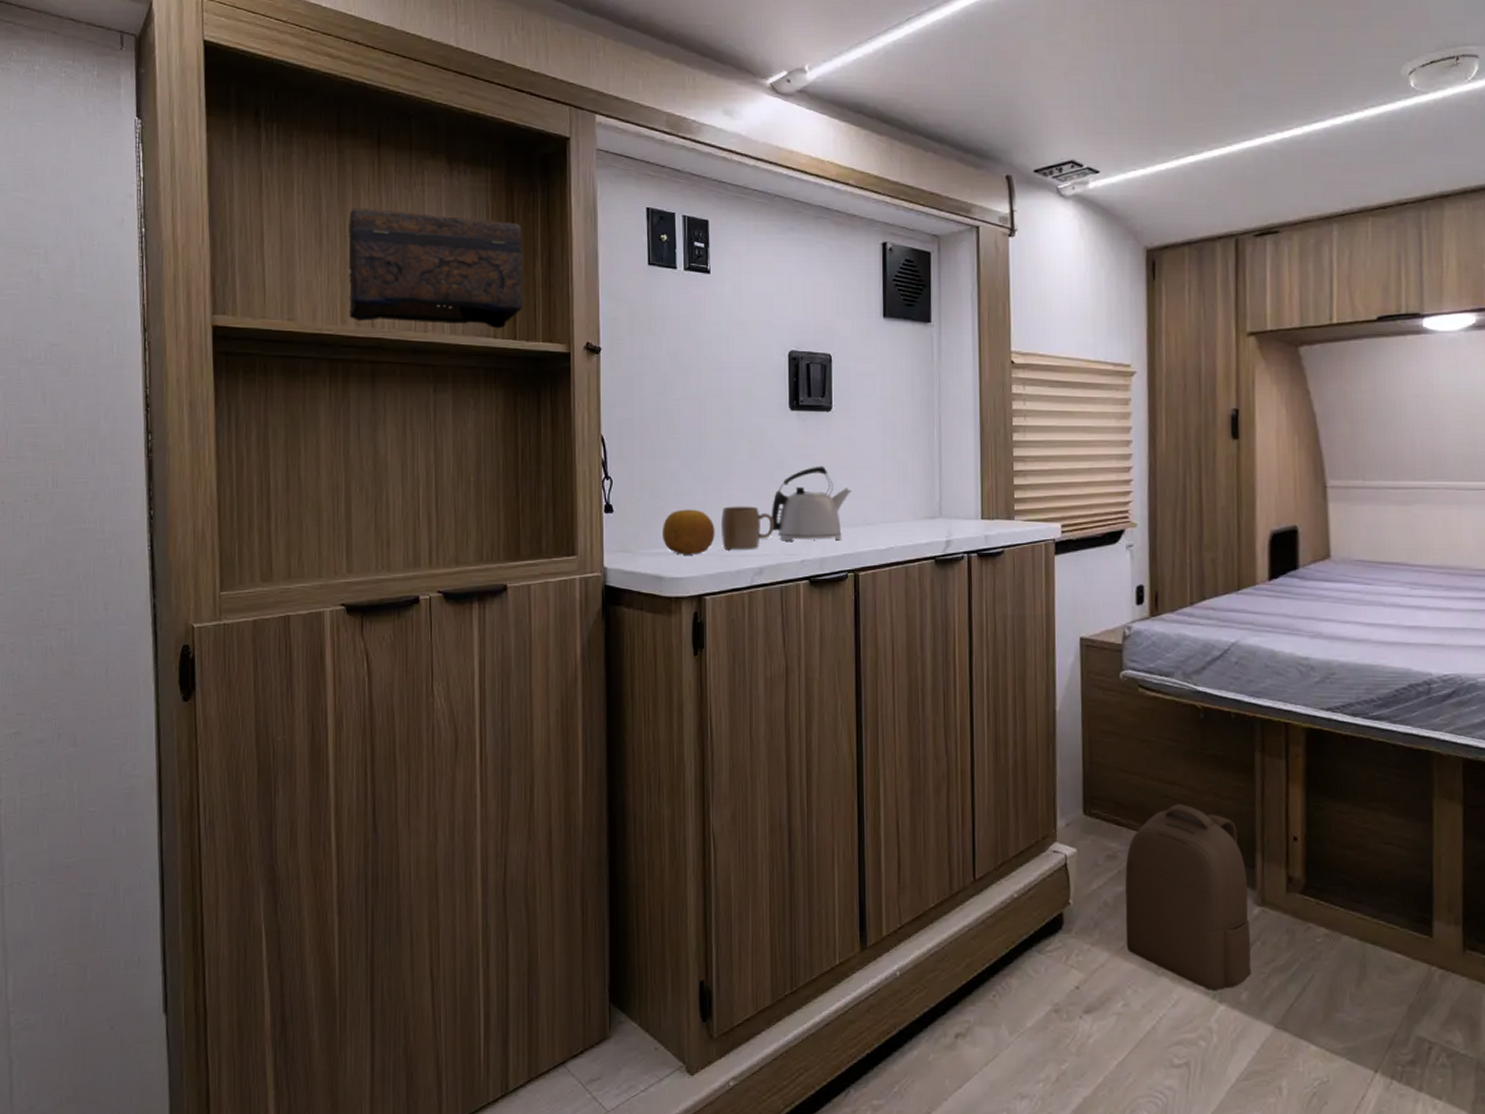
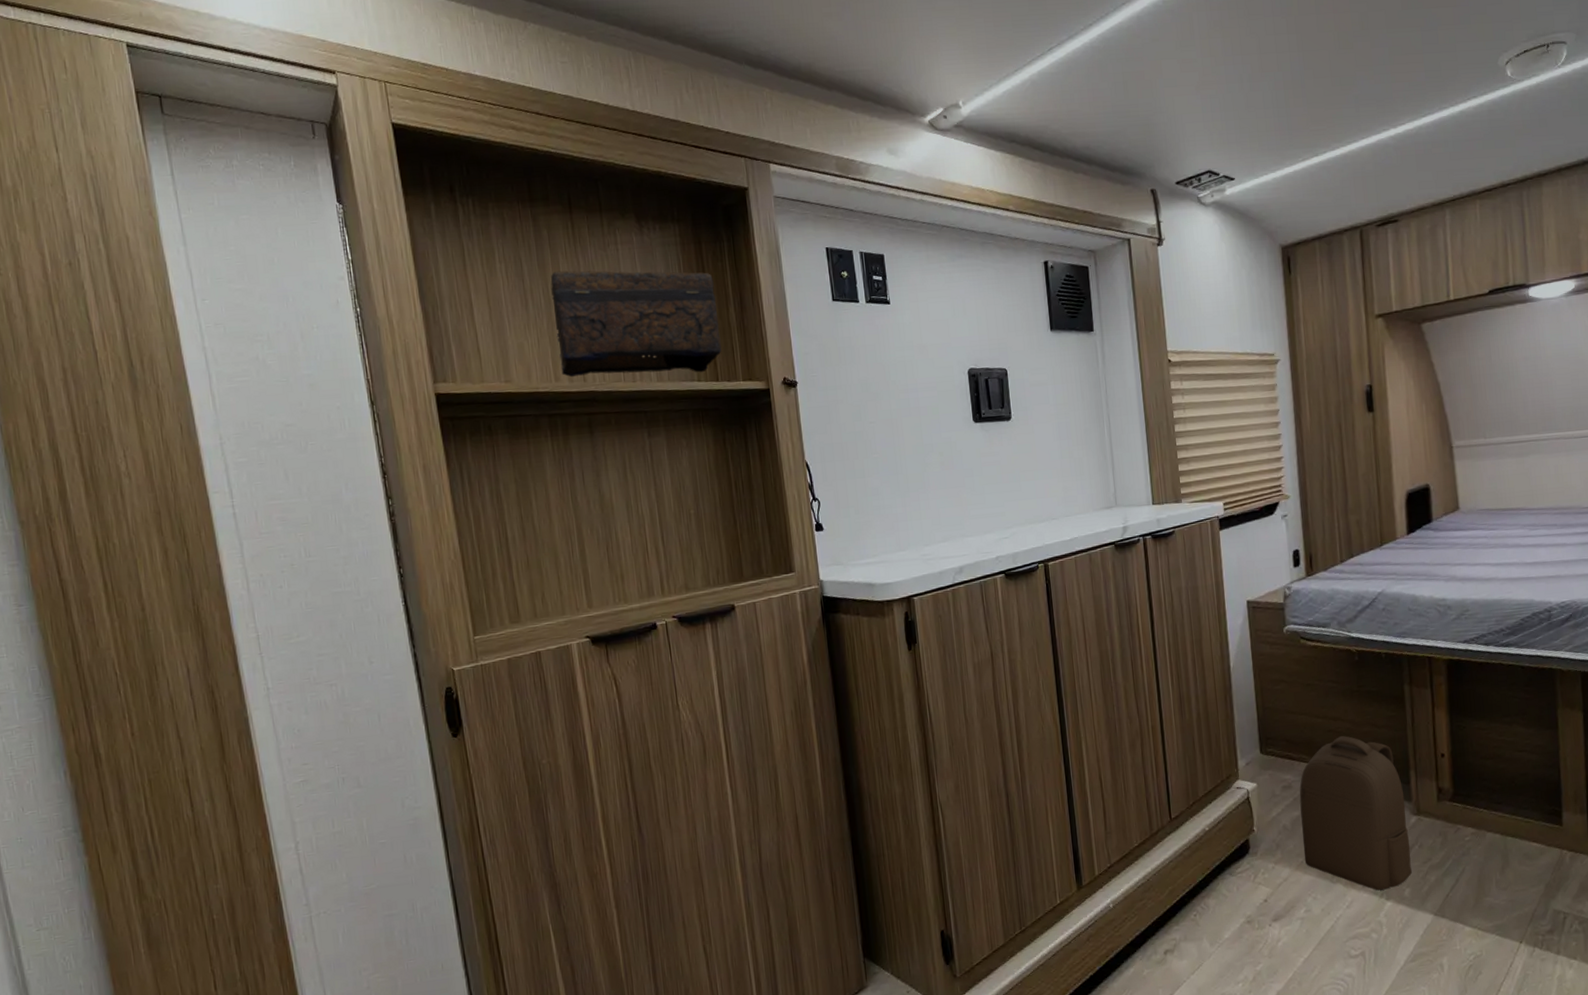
fruit: present [663,509,715,555] -> none [869,520,917,563]
mug: present [720,506,775,551] -> none [921,512,970,554]
kettle: present [771,466,852,541] -> none [965,470,1036,541]

